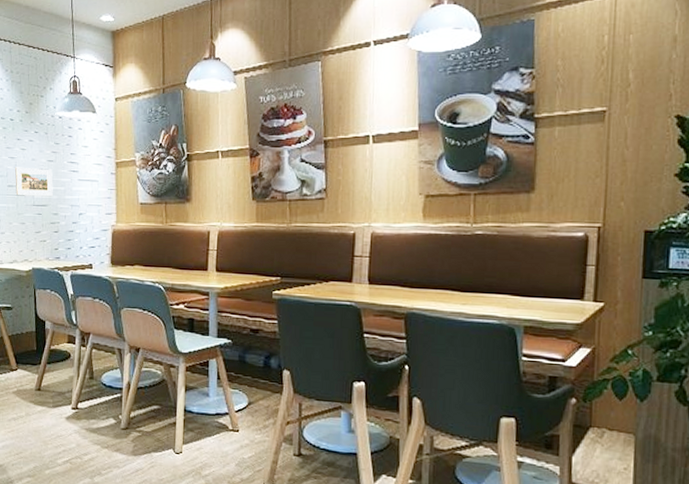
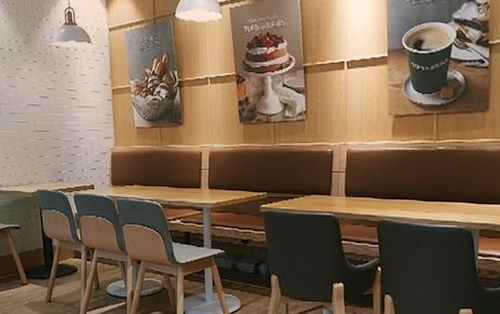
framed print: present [14,167,53,197] -> none [15,95,54,123]

